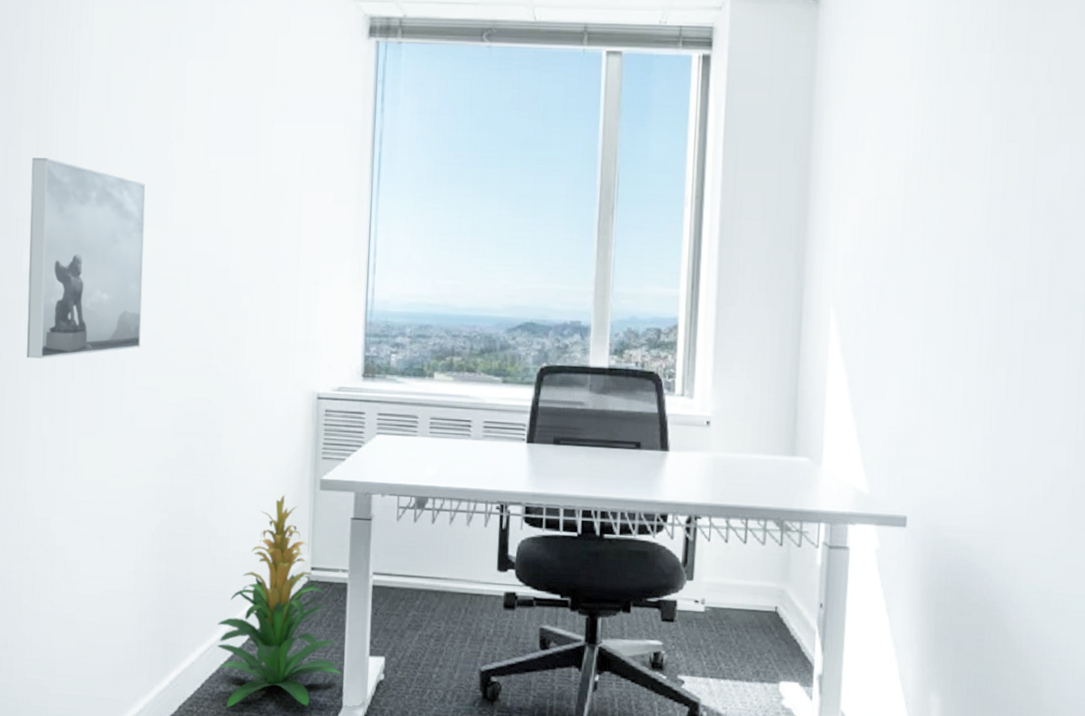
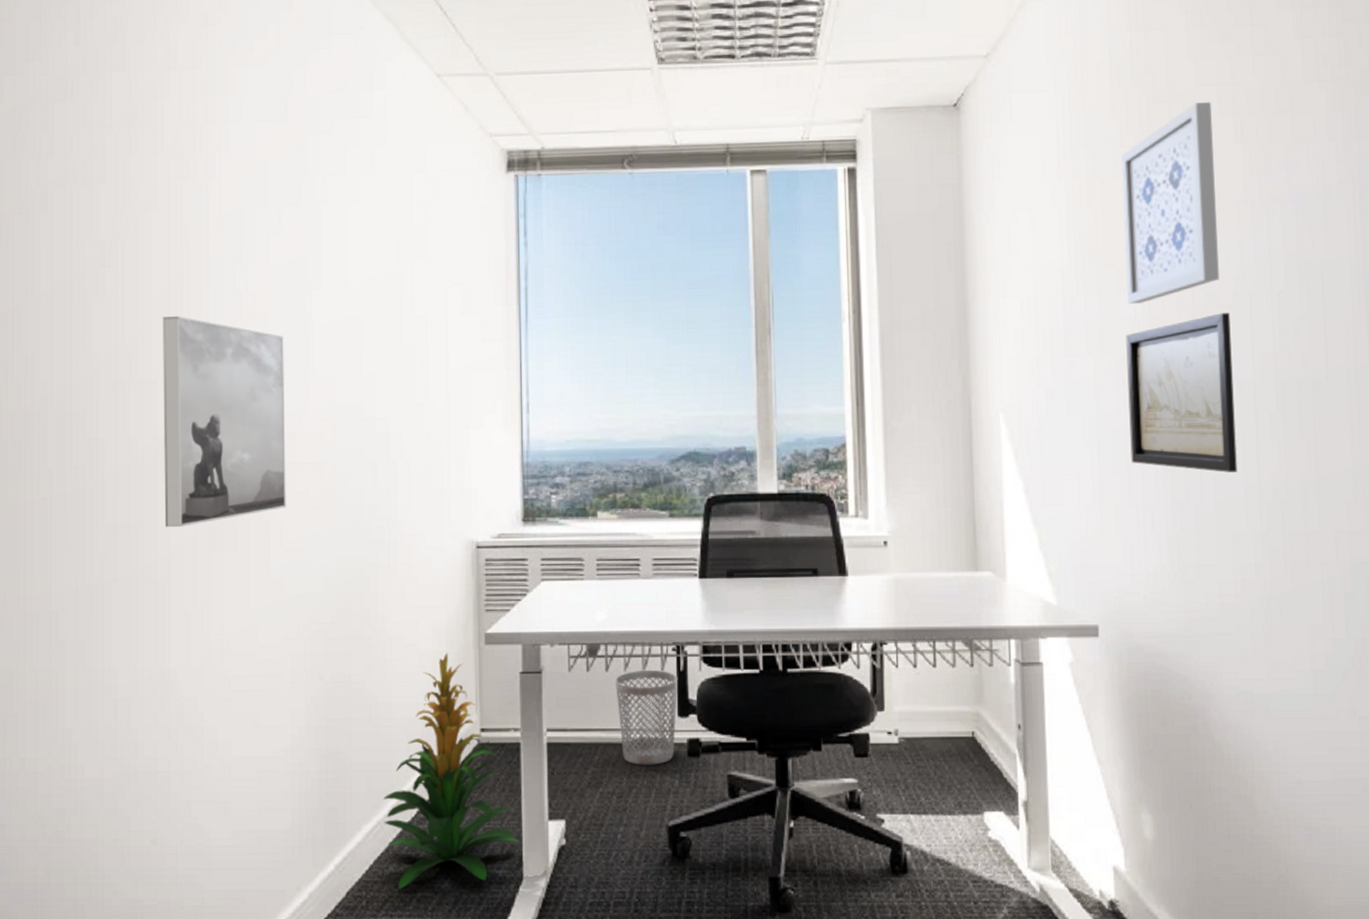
wastebasket: none [440,524,500,614] -> present [615,669,678,765]
wall art: none [955,223,1068,380] -> present [1126,313,1237,472]
wall art: none [968,10,1072,209] -> present [1121,101,1219,305]

